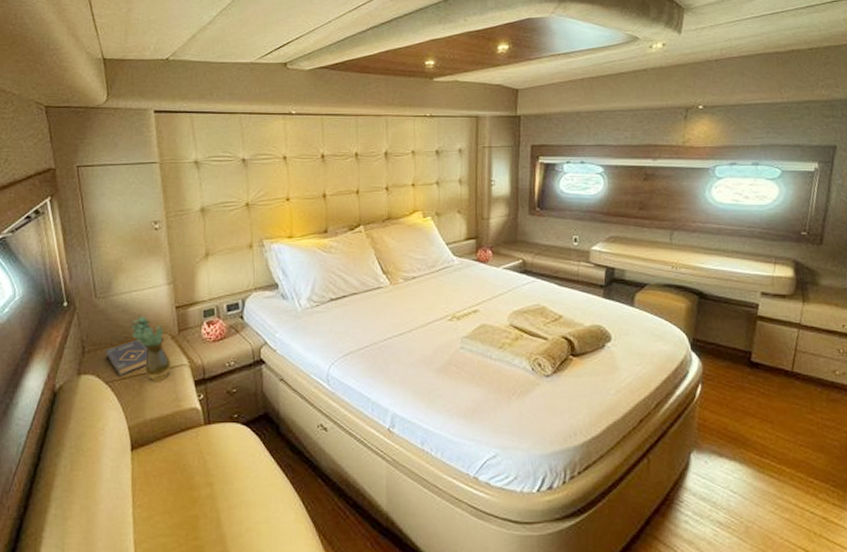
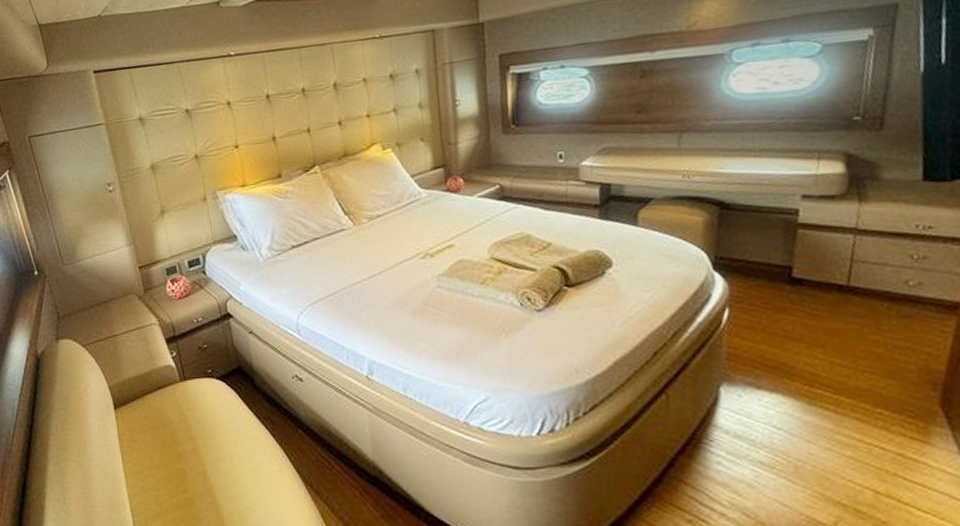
book: present [104,340,148,377] -> none [77,302,119,339]
vase: present [129,314,171,382] -> none [97,277,141,342]

